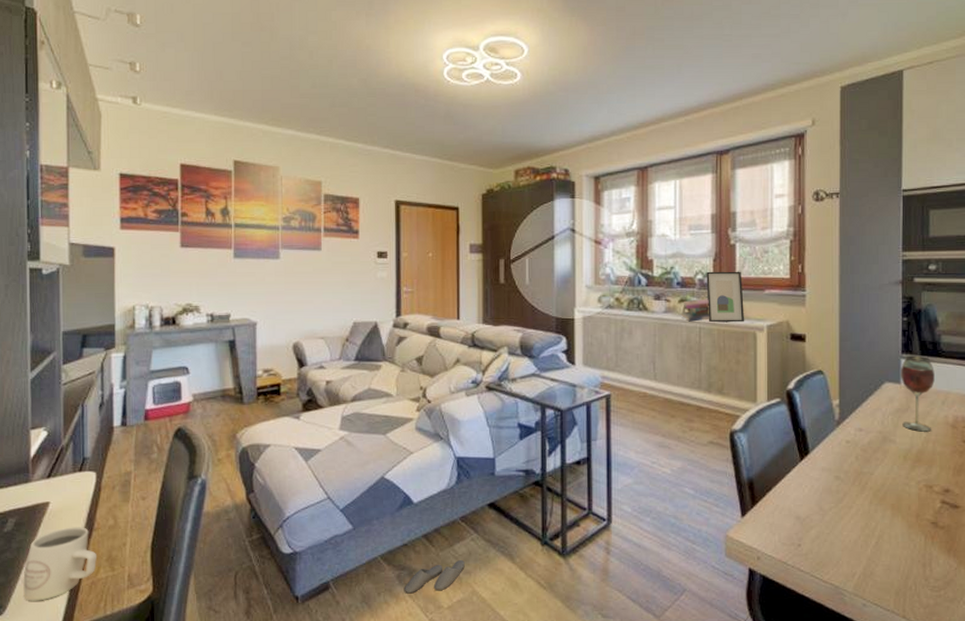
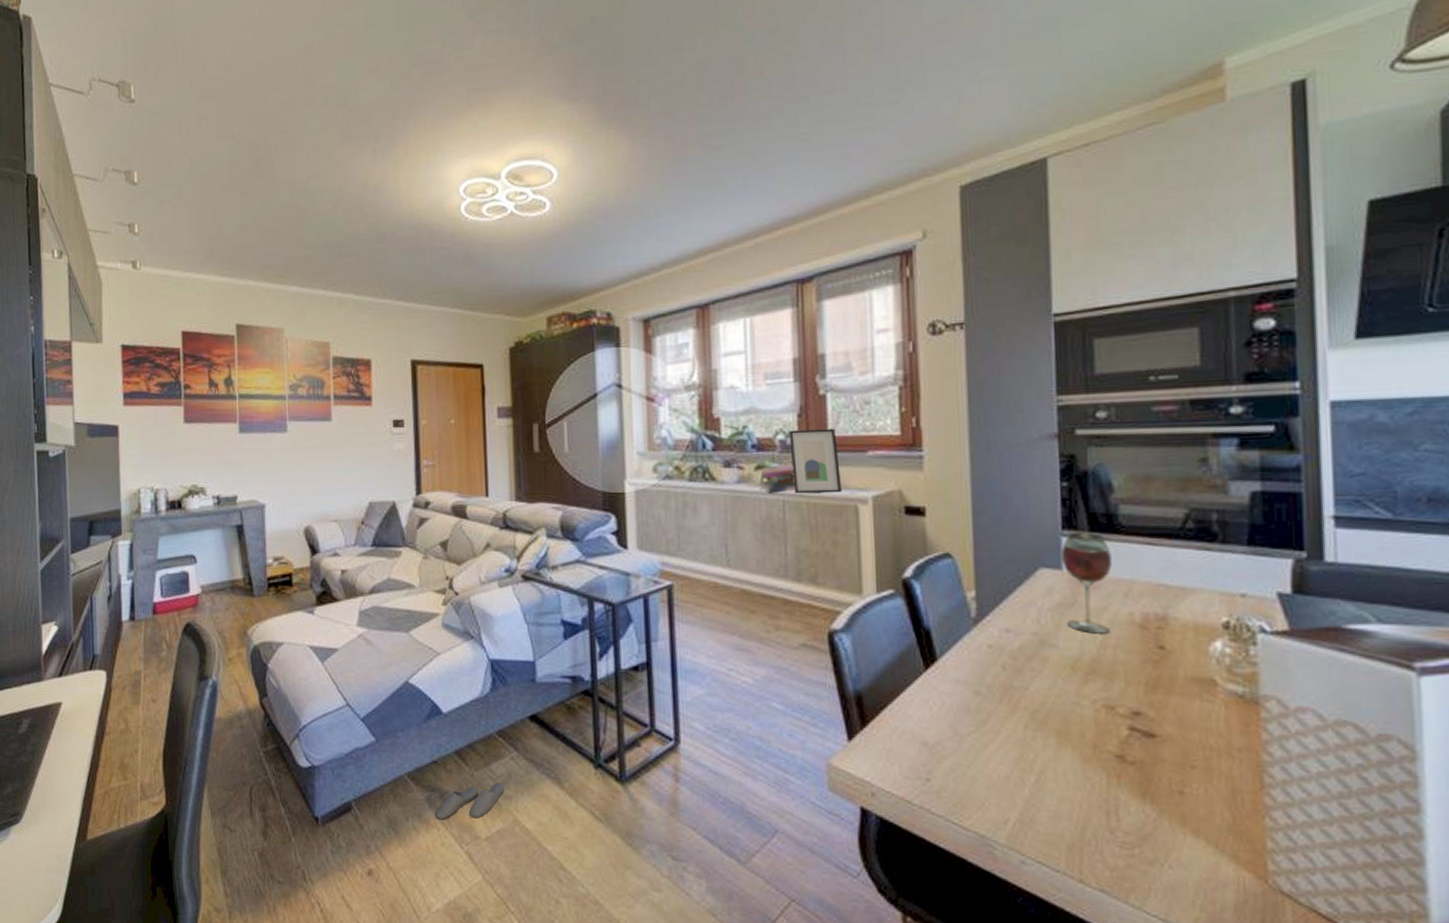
mug: present [23,527,98,601] -> none [38,730,110,810]

